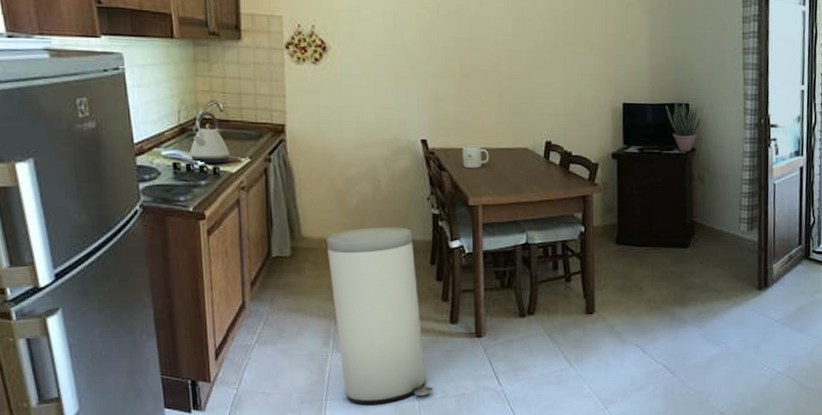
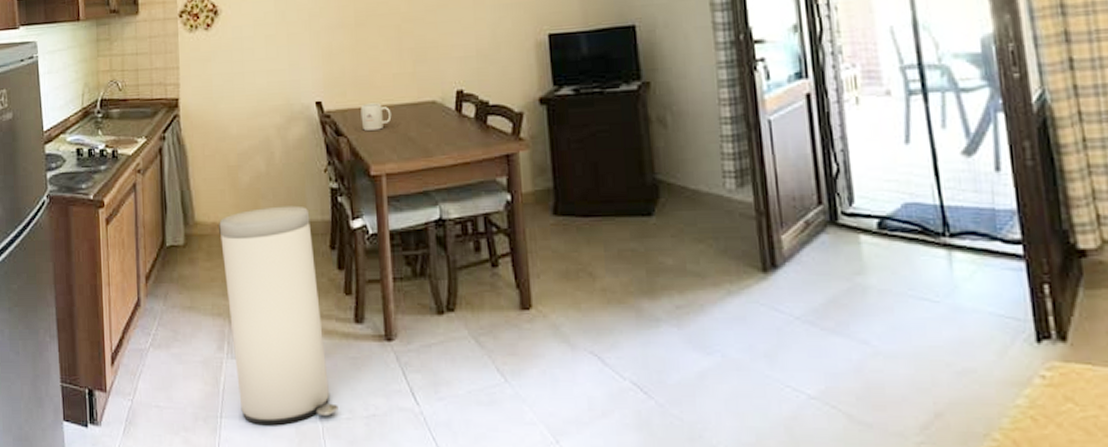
kettle: present [190,111,231,165] -> none [91,92,128,149]
potted plant: present [665,101,701,152] -> none [604,23,654,88]

